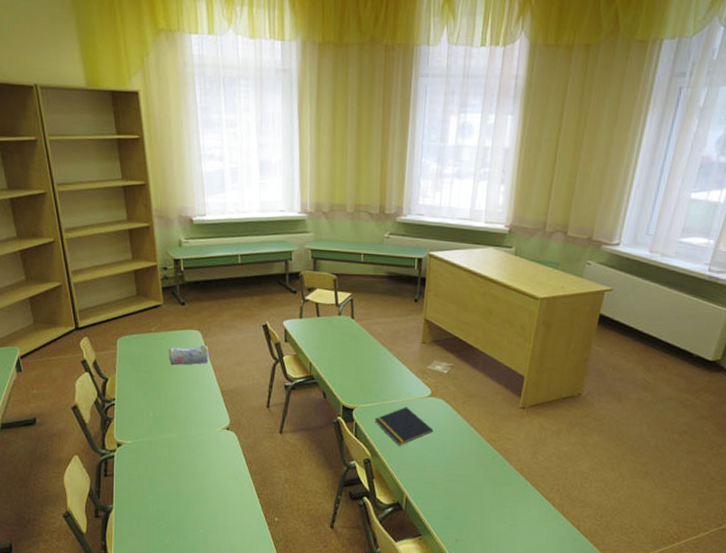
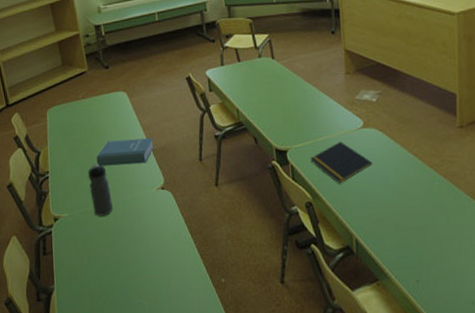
water bottle: none [154,398,177,448] -> present [88,164,113,217]
book: none [164,377,224,403] -> present [96,138,155,167]
pencil case: present [167,344,209,366] -> none [96,105,137,130]

